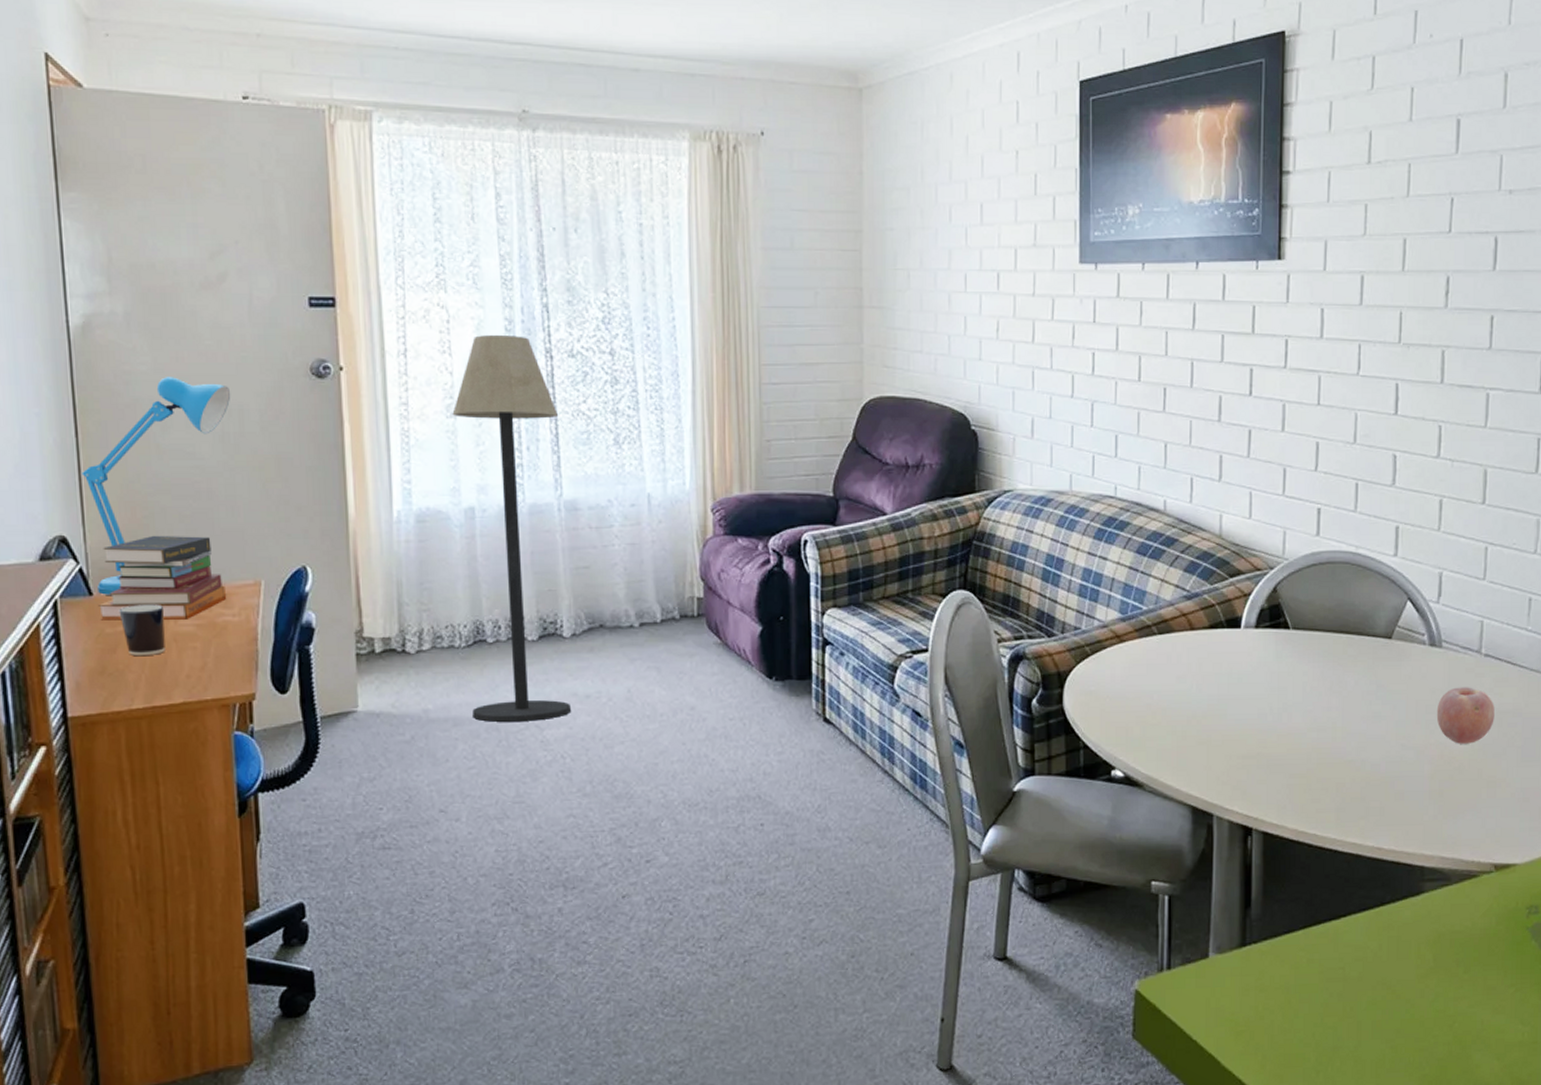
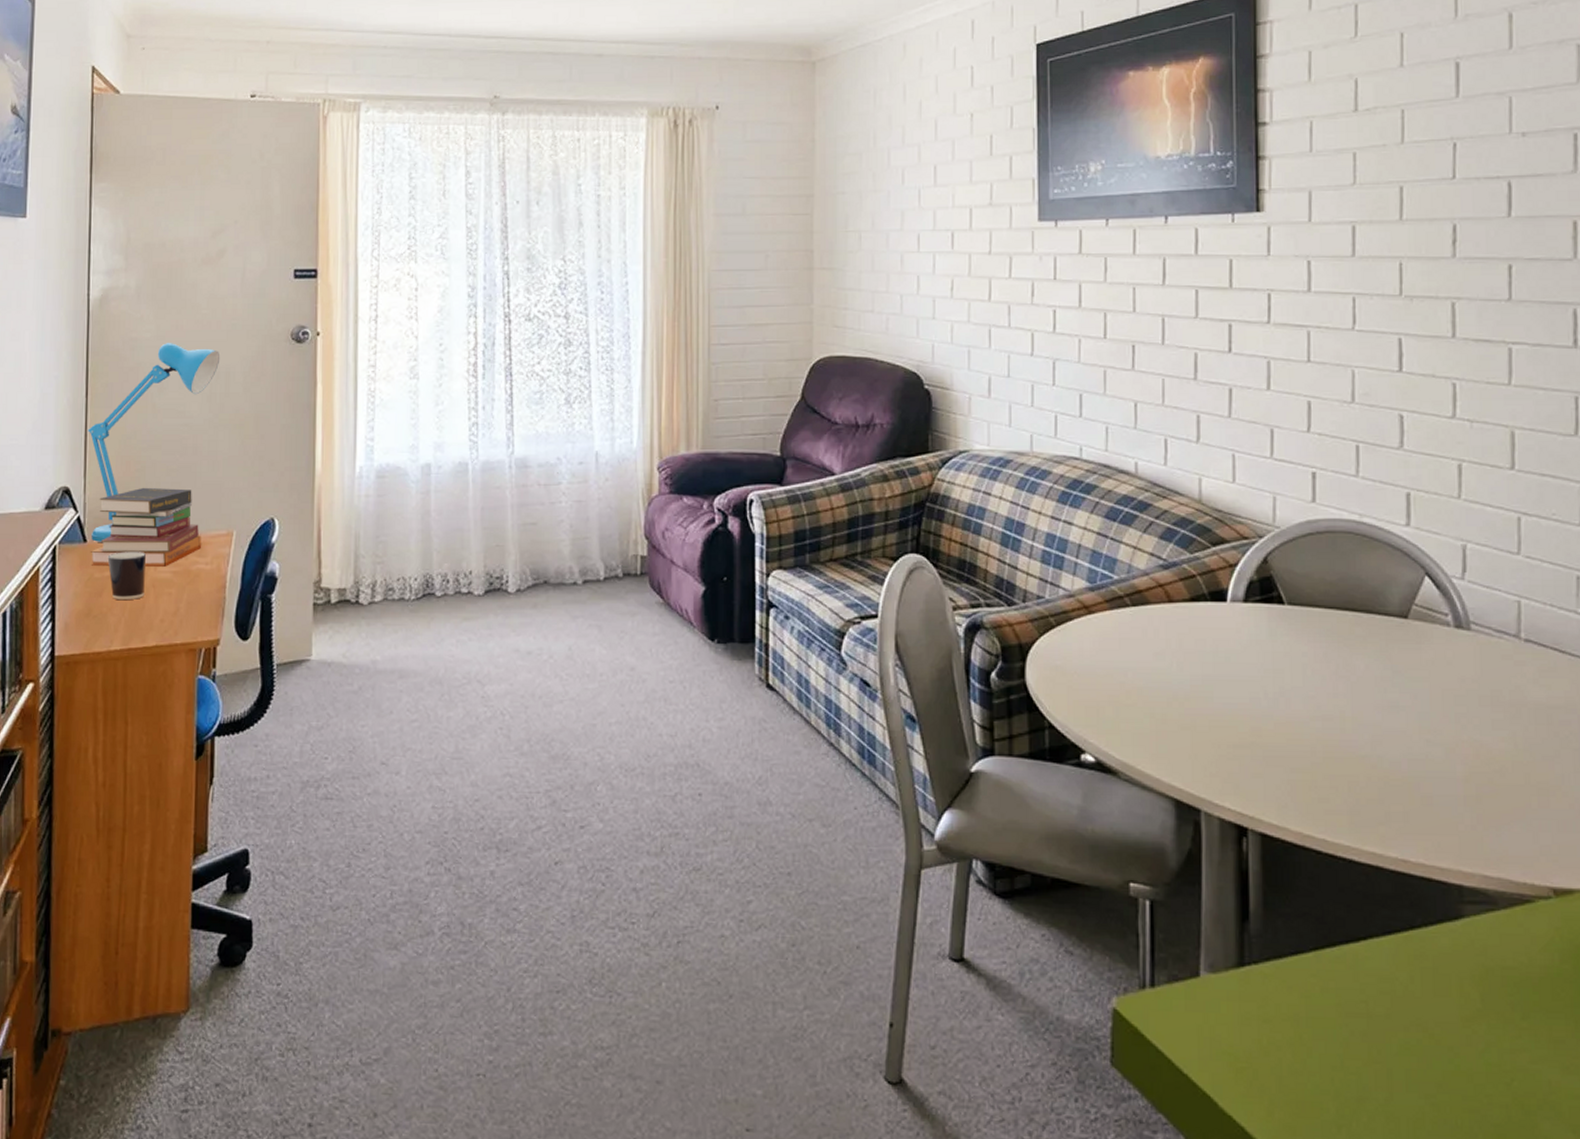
floor lamp: present [452,334,572,722] -> none [415,300,513,676]
fruit: present [1436,687,1495,744] -> none [1468,676,1542,743]

